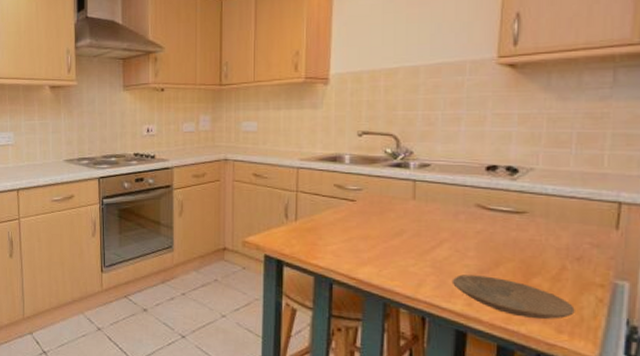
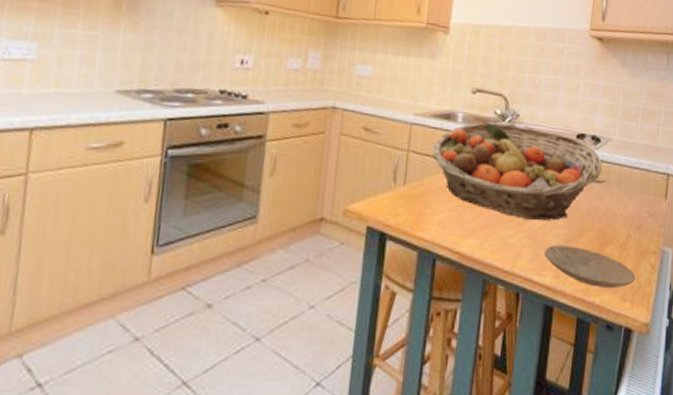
fruit basket: none [321,161,521,251] -> present [432,122,602,220]

